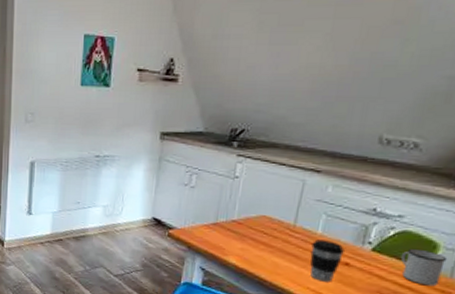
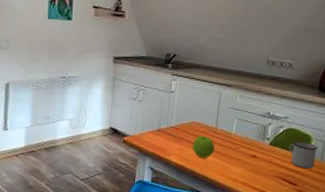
apple: none [258,234,291,262] -> present [192,136,215,158]
coffee cup: present [310,239,344,282] -> none [229,138,252,172]

